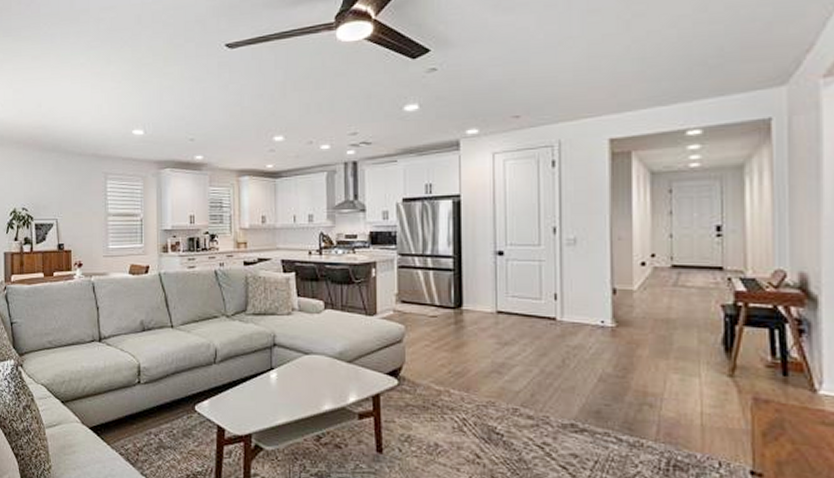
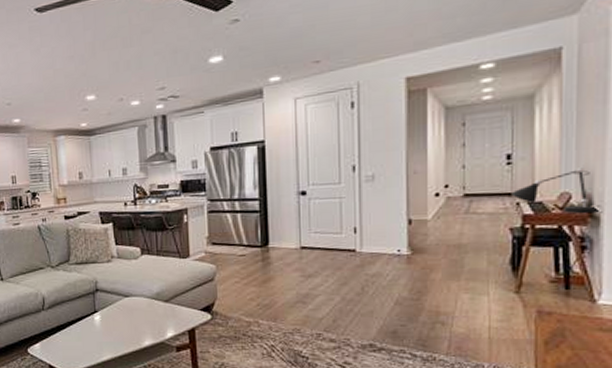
desk lamp: none [722,245,820,295] -> present [511,167,603,214]

